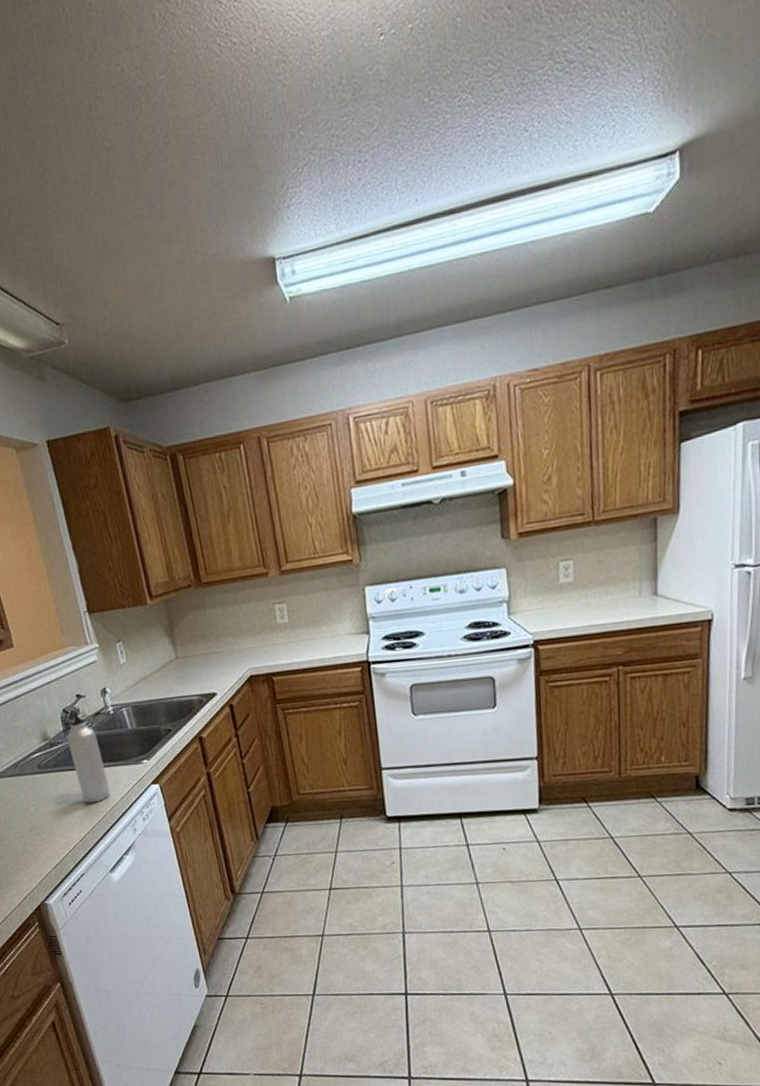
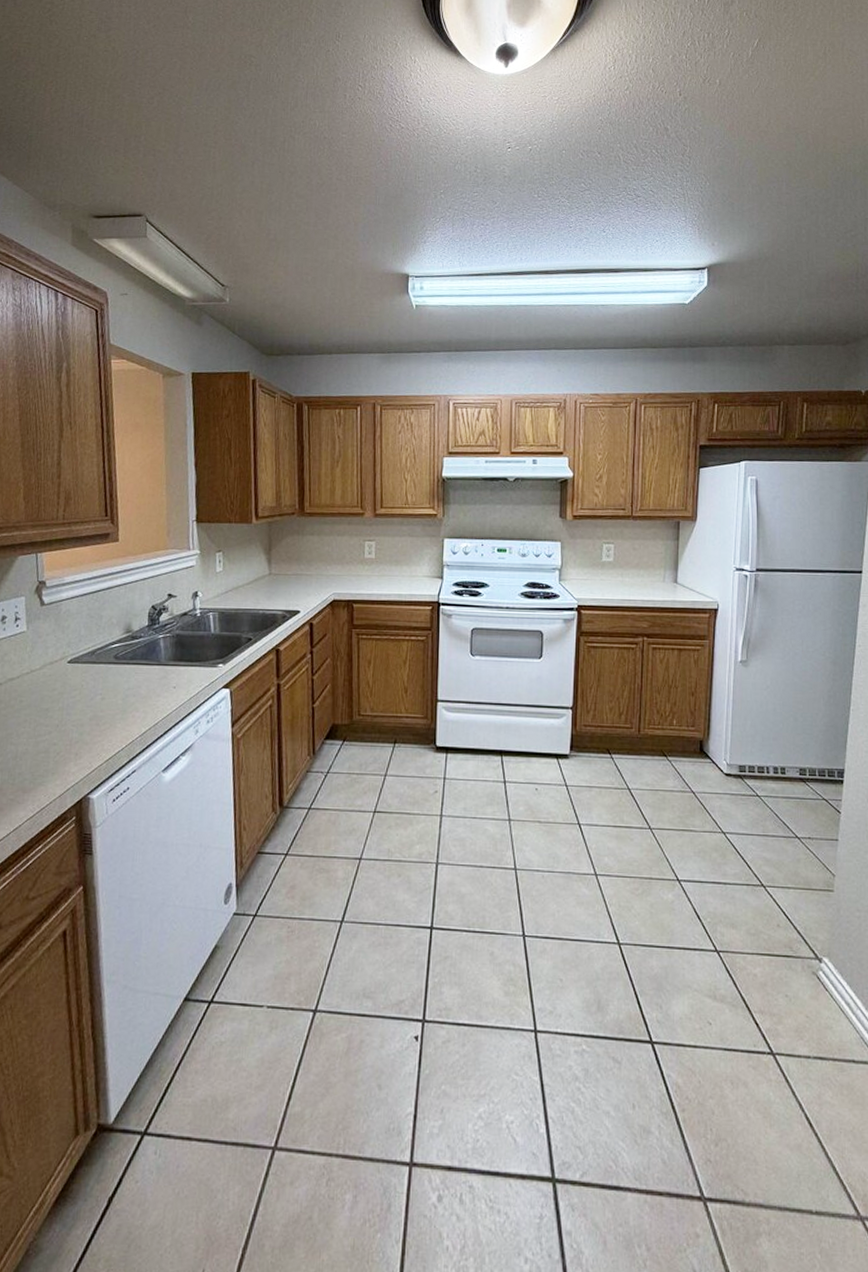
water bottle: present [66,709,111,804] -> none [149,607,181,700]

